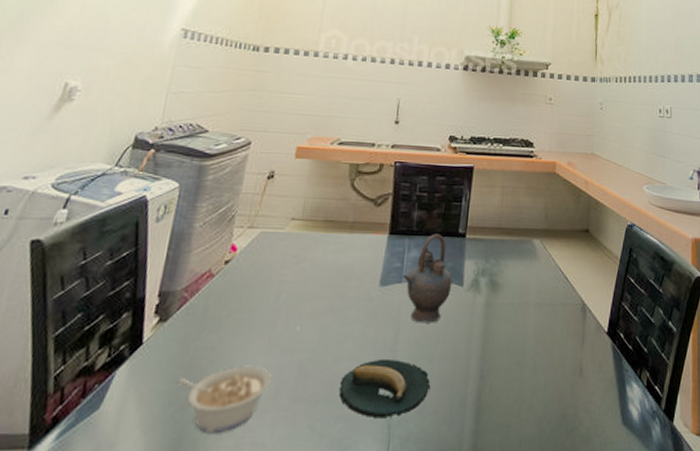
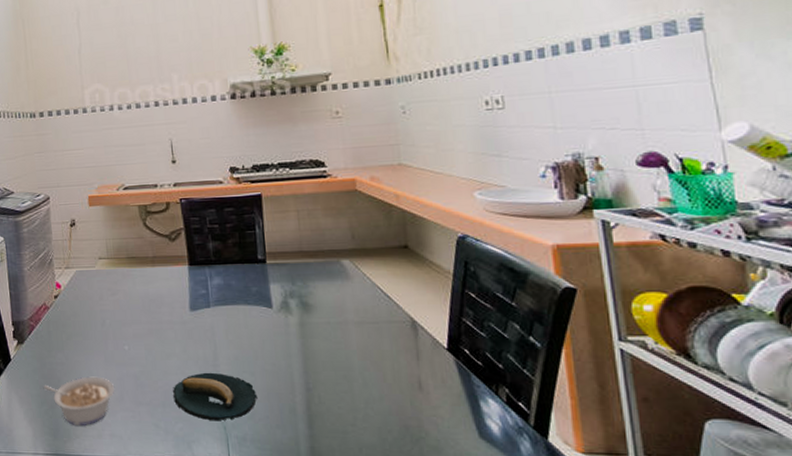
teapot: present [403,233,453,323] -> none [210,261,261,342]

